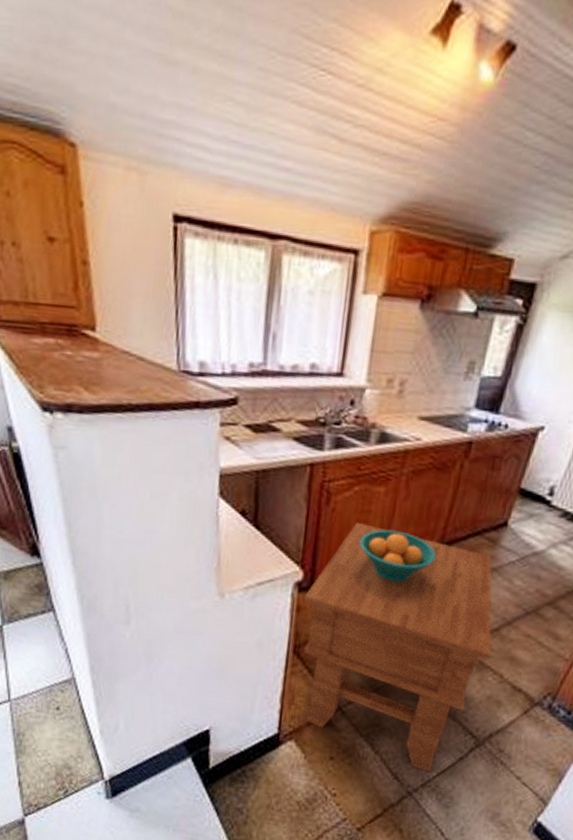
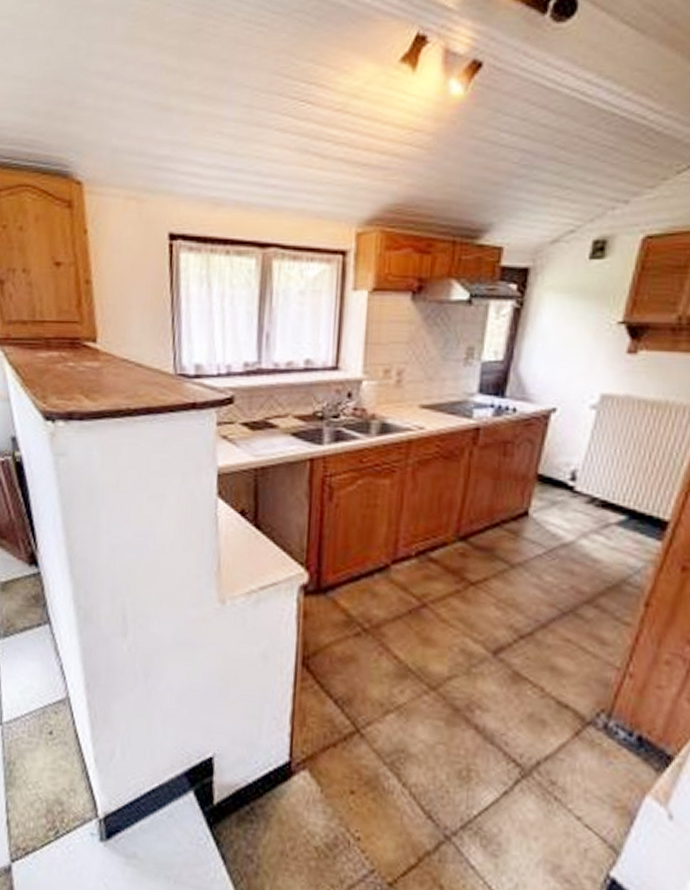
side table: present [303,521,492,773] -> none [310,517,528,811]
fruit bowl: present [359,529,437,582] -> none [367,524,453,582]

